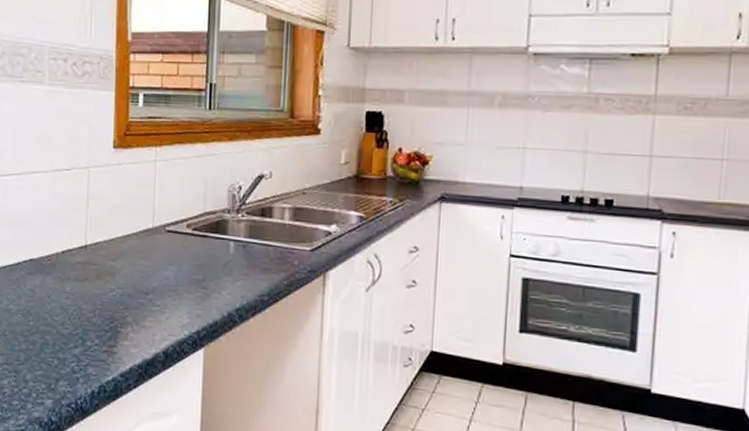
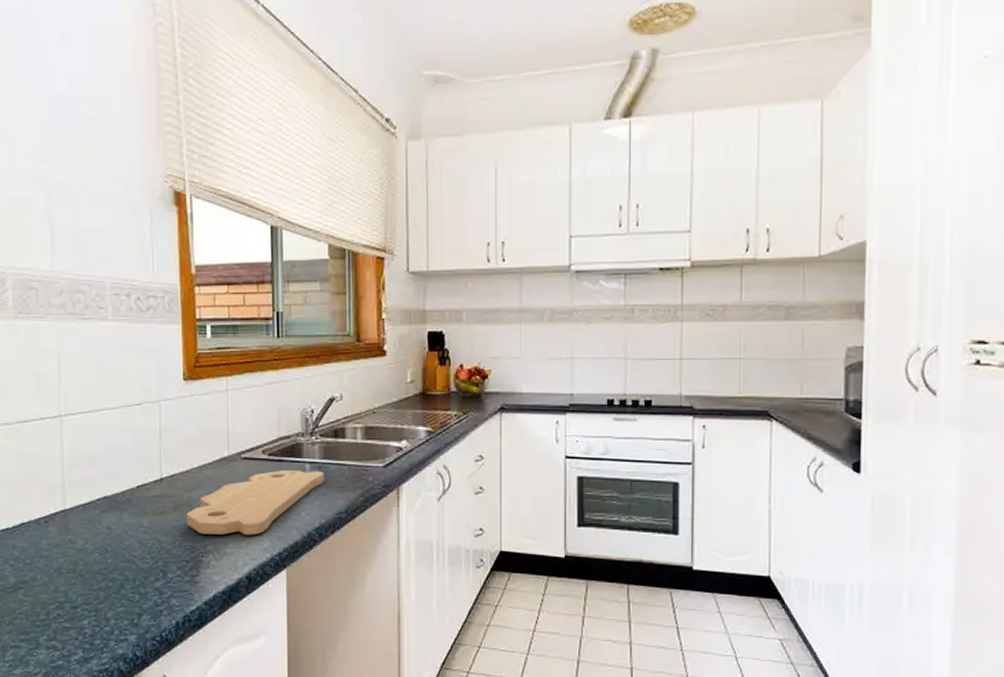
cutting board: none [108,245,248,310] -> present [187,469,324,535]

